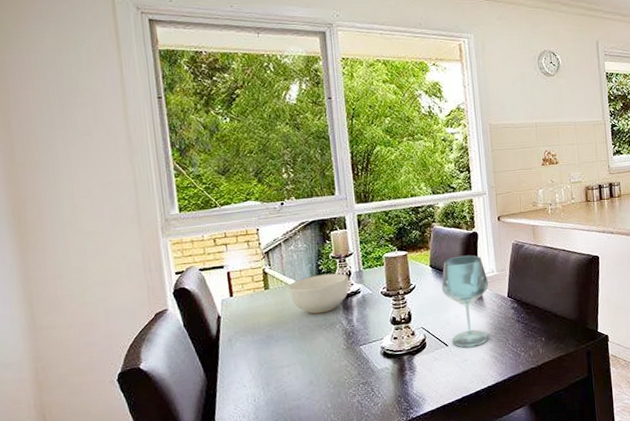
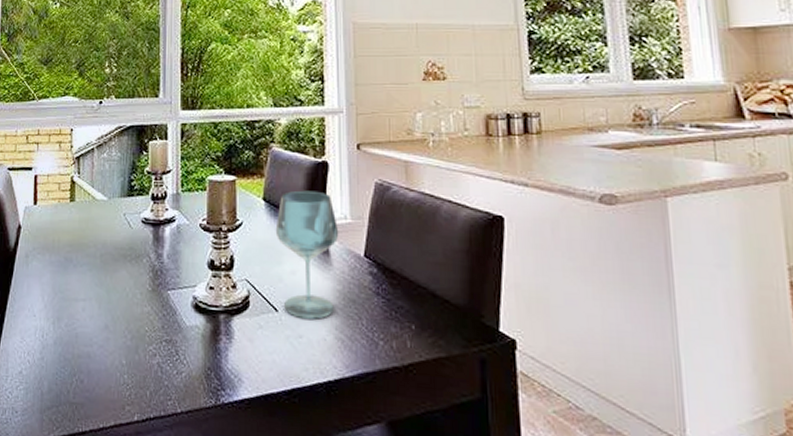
bowl: present [288,273,349,314] -> none [95,191,164,241]

